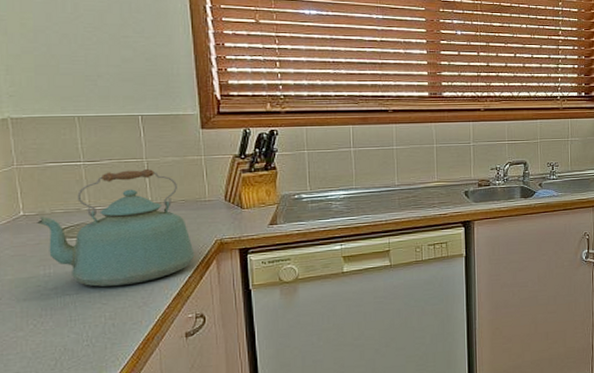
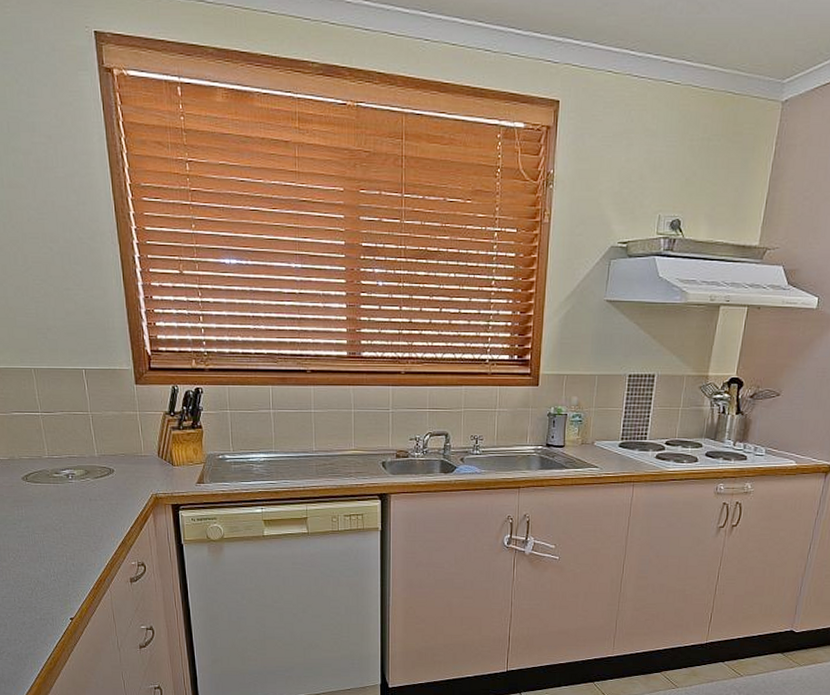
kettle: present [37,168,195,287] -> none [9,421,135,531]

